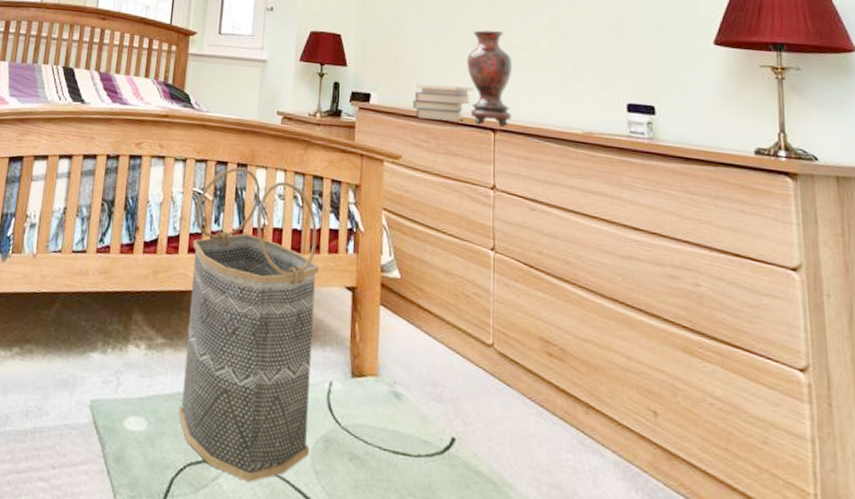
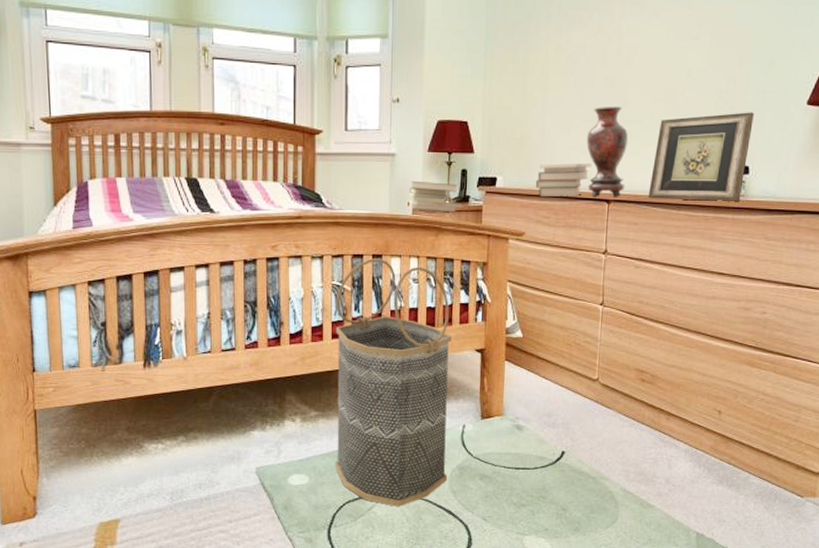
books: none [278,89,334,127] -> present [408,180,462,213]
picture frame: none [539,47,653,145] -> present [648,112,754,201]

